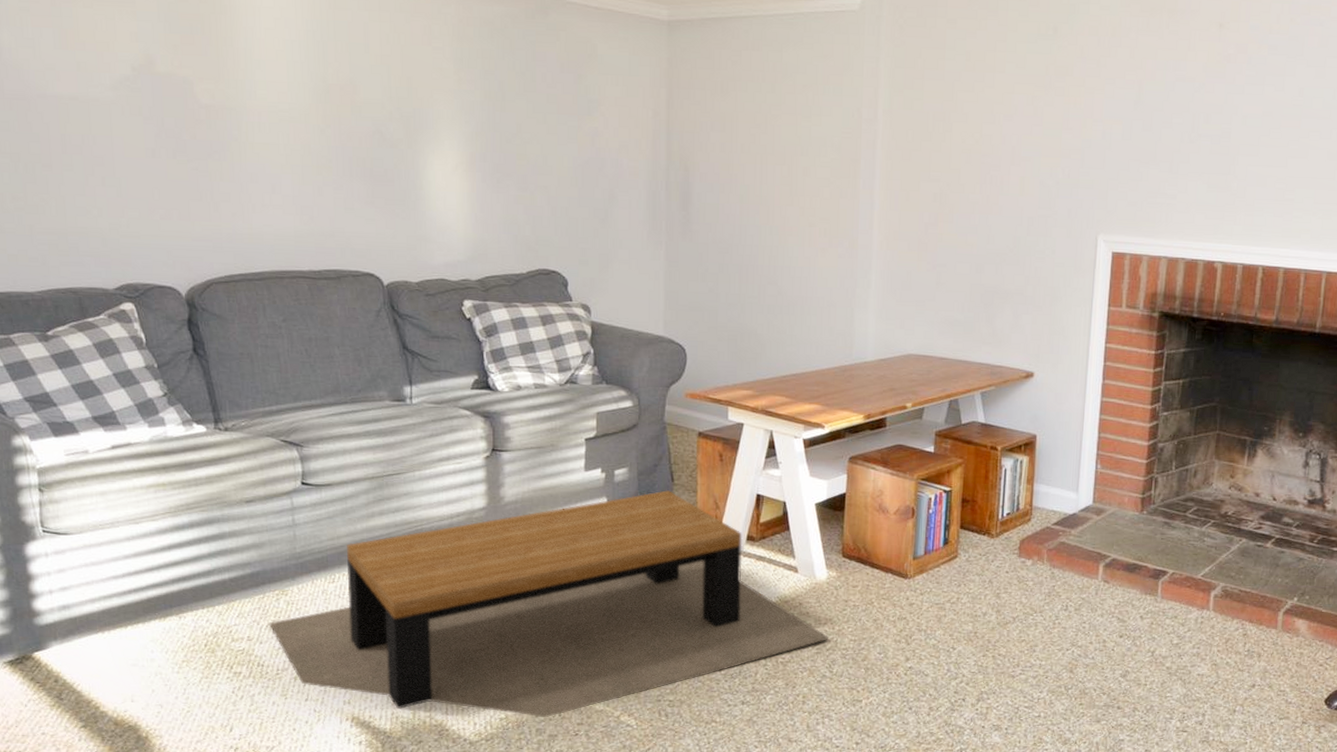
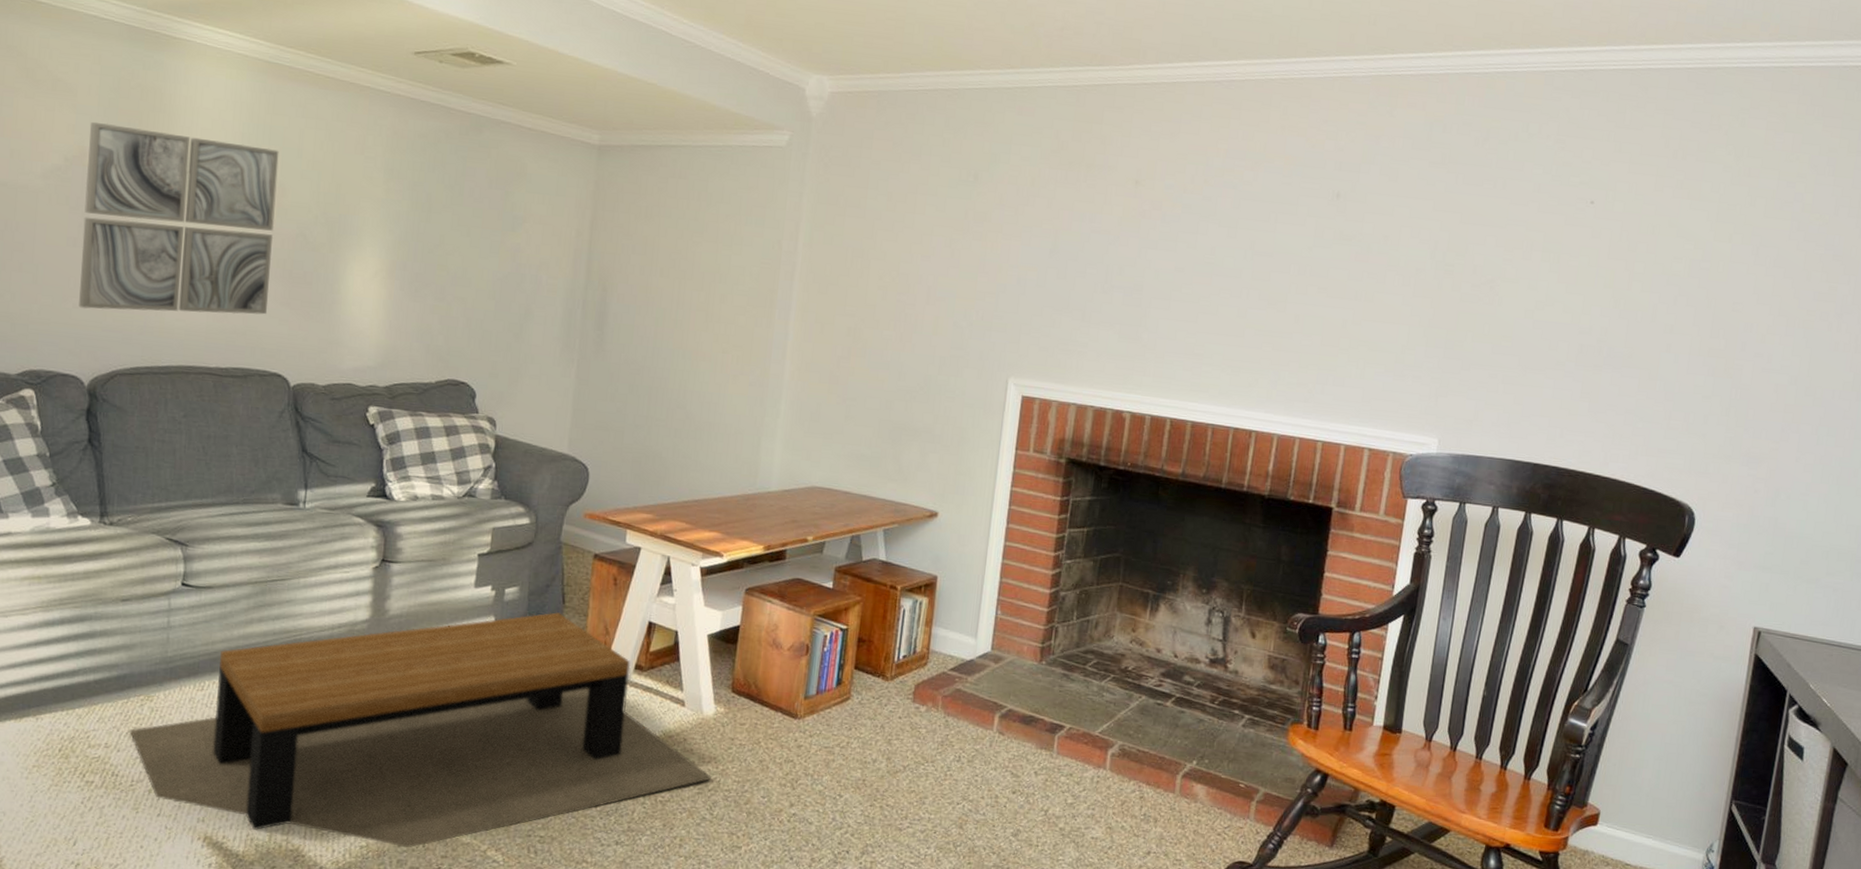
wall art: none [152,28,352,219] -> present [79,121,279,315]

